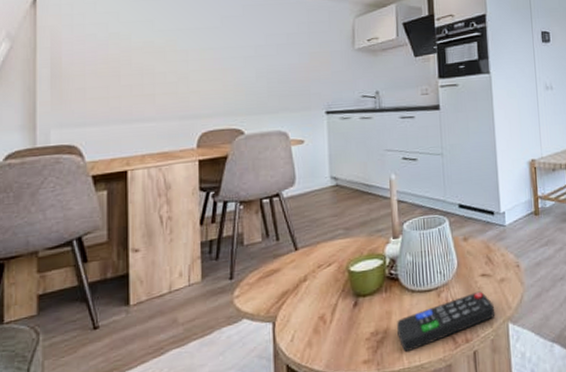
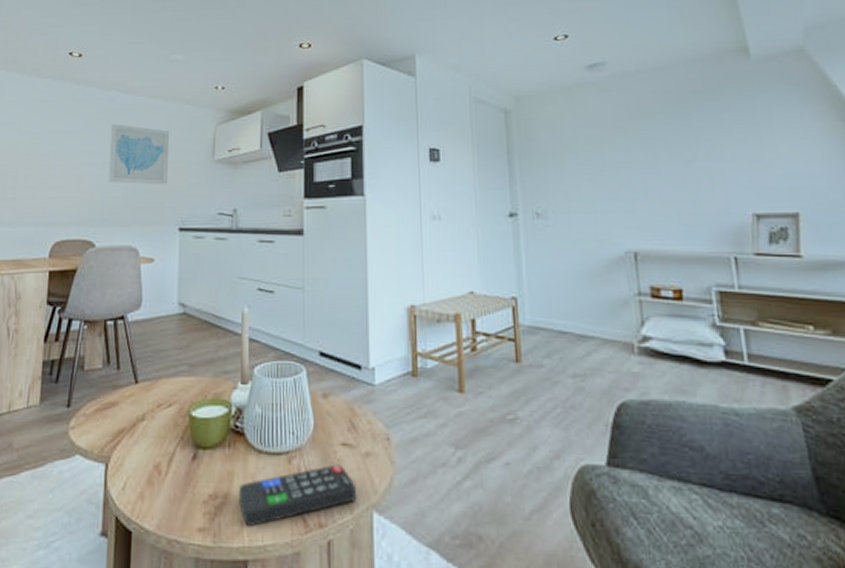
wall art: none [251,19,311,75] -> present [108,124,169,185]

